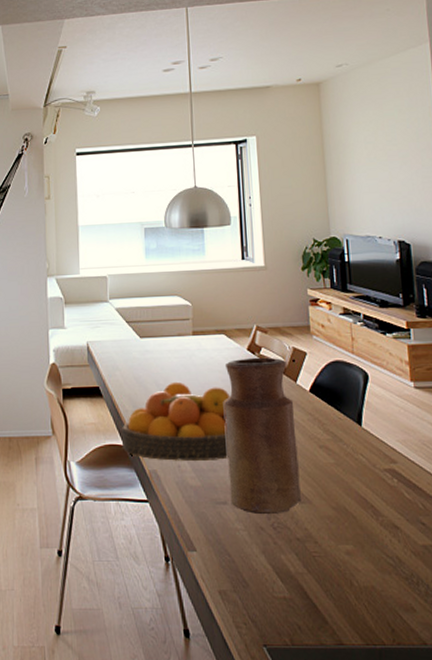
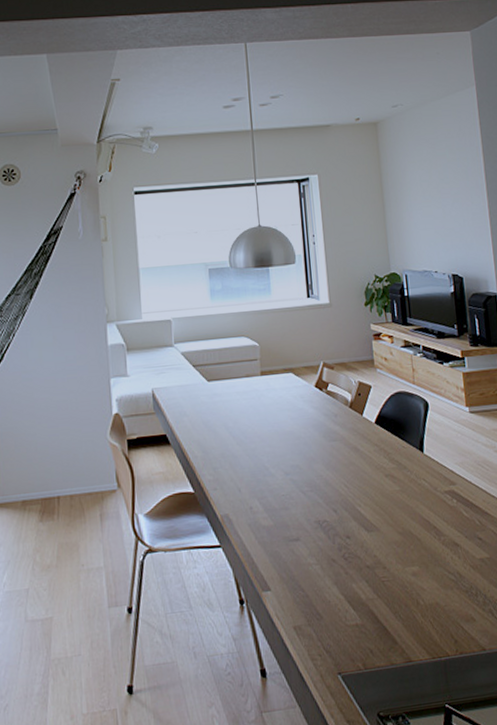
fruit bowl: present [121,381,231,462] -> none [191,423,300,504]
vase: present [223,357,301,515] -> none [293,392,370,547]

